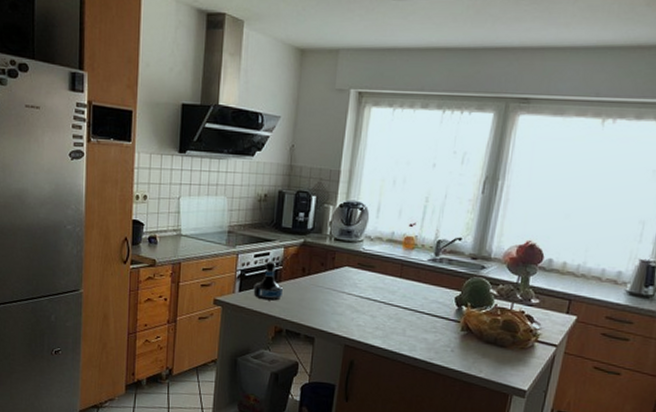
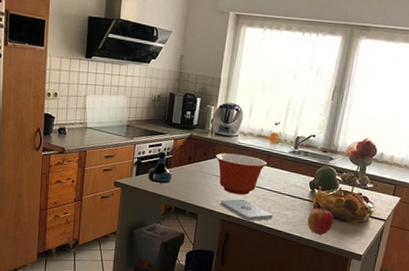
mixing bowl: none [336,262,400,315] -> present [216,153,267,195]
notepad: none [342,319,409,347] -> present [220,199,273,222]
apple: none [453,330,488,365] -> present [307,208,334,235]

